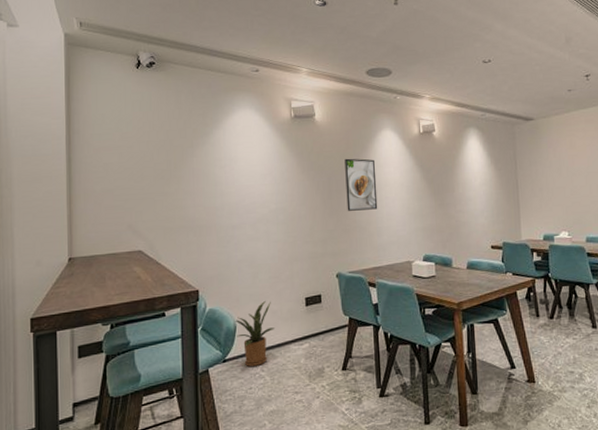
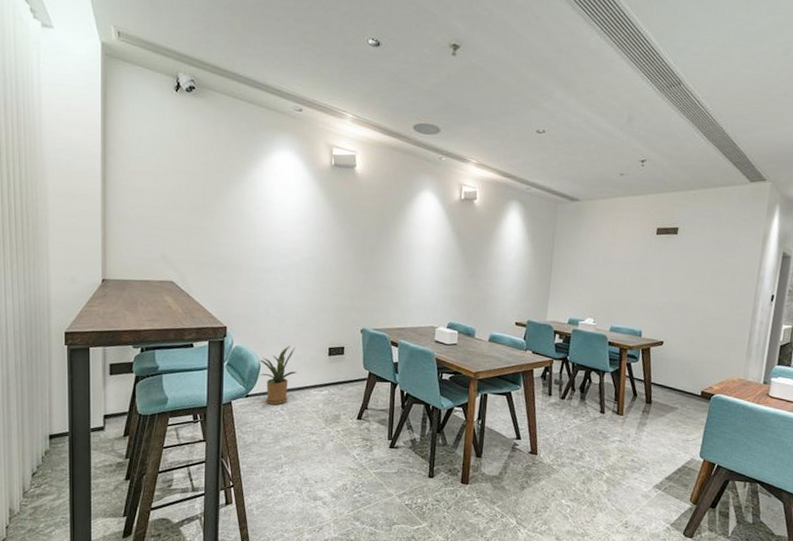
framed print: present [345,158,378,211] -> none [378,215,411,272]

